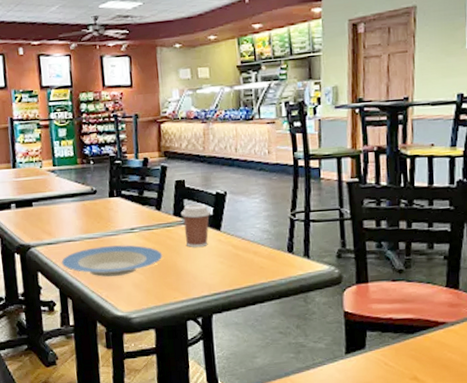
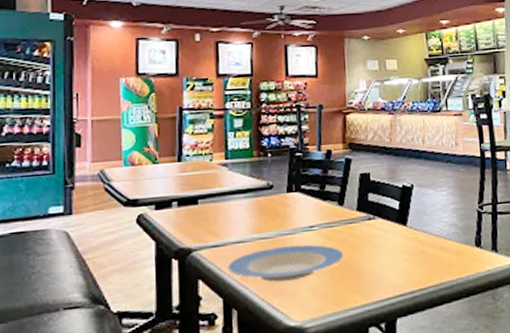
coffee cup: present [180,204,212,247] -> none [364,198,398,245]

